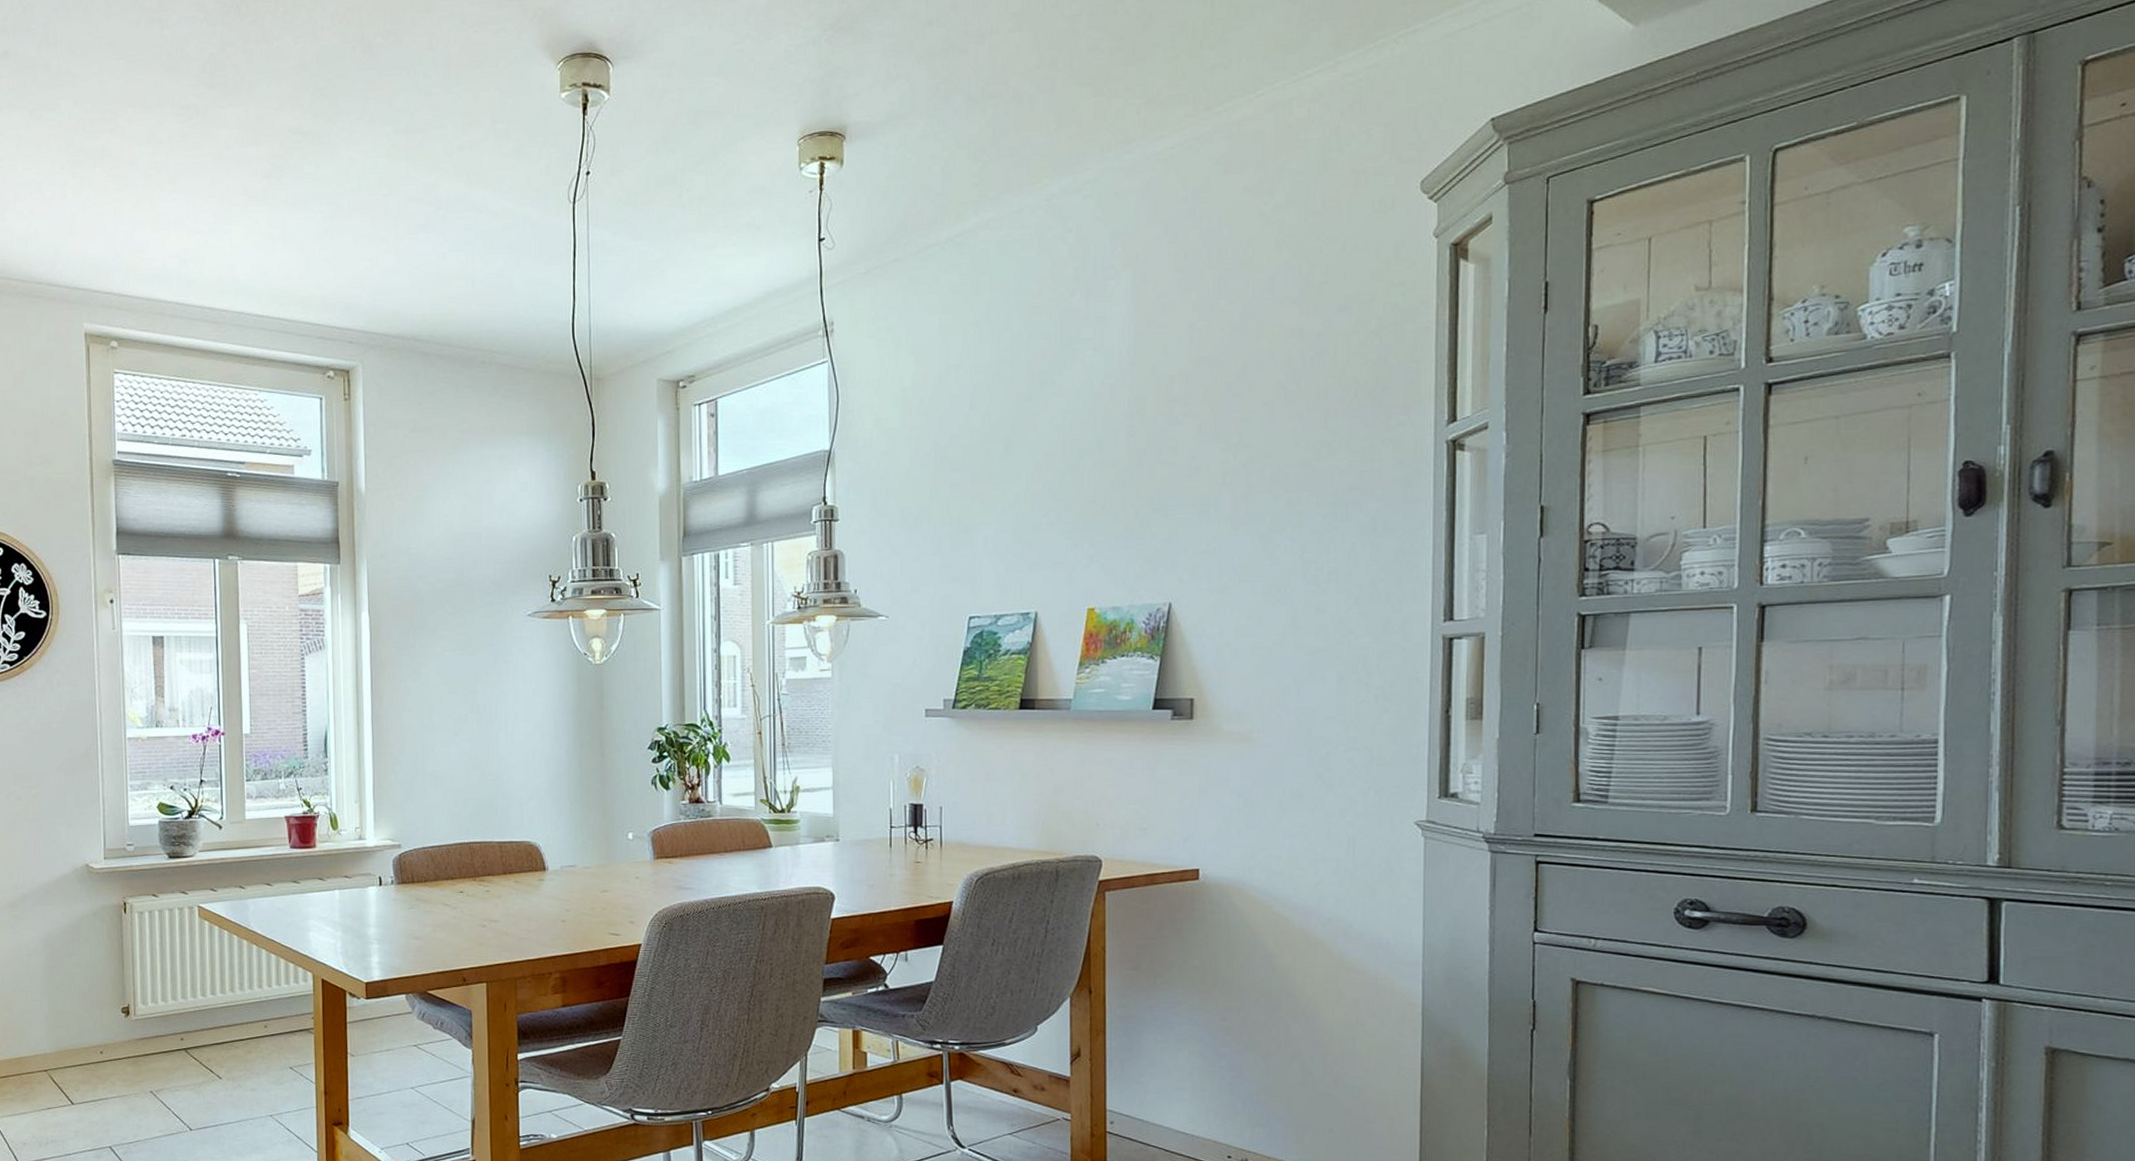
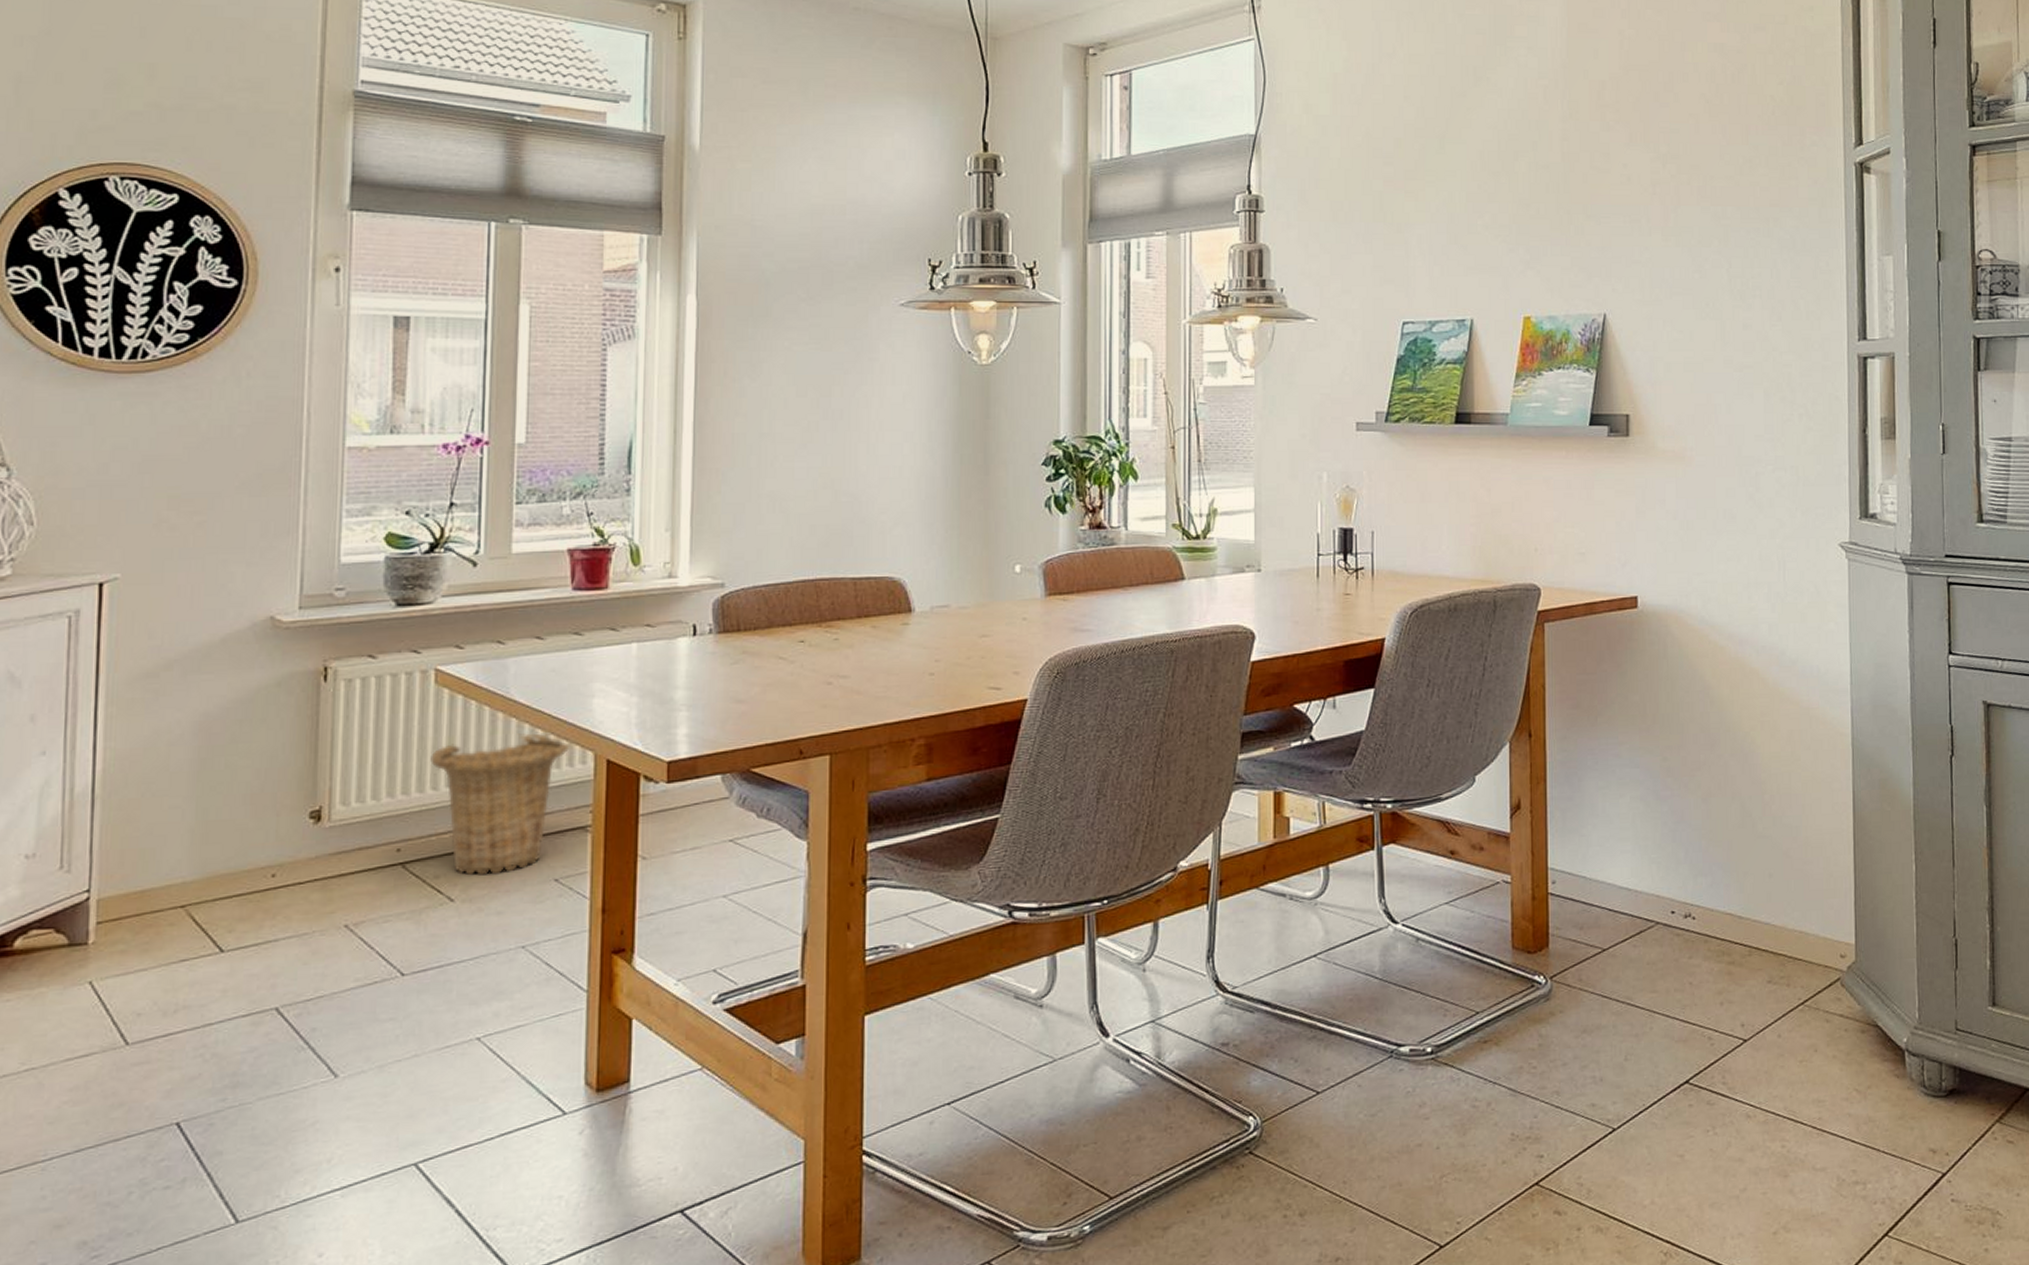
basket: none [199,957,295,1061] -> present [430,733,571,876]

